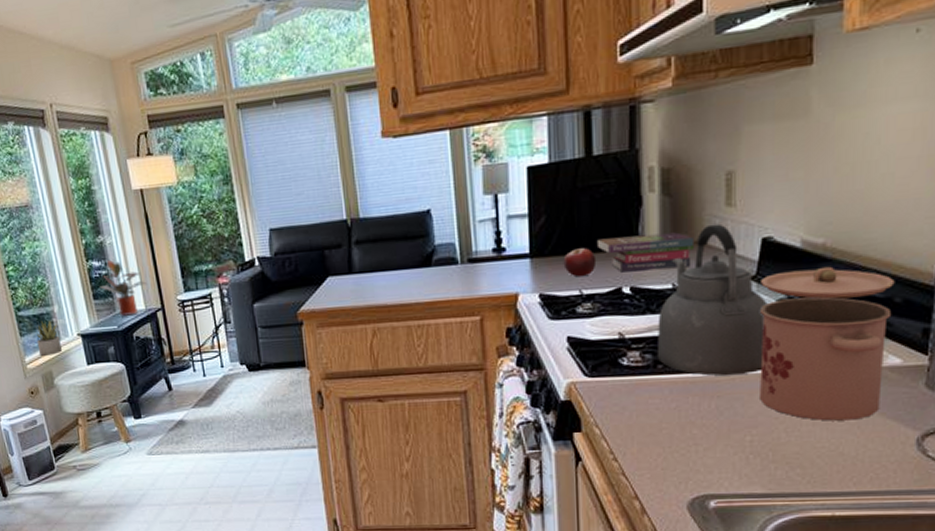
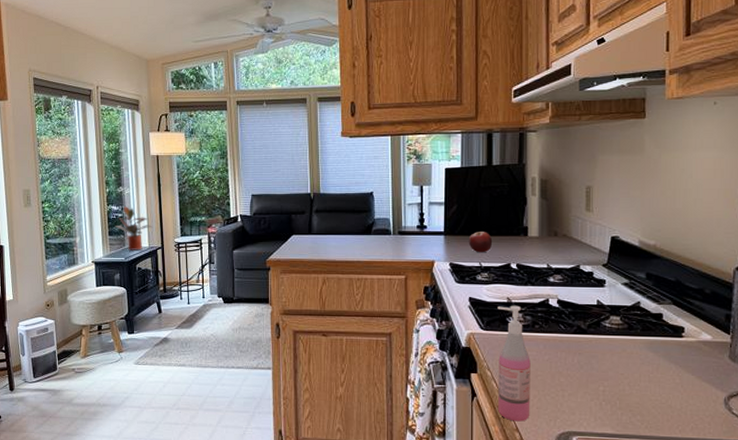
succulent plant: present [36,320,63,357] -> none [58,248,78,277]
books: present [596,232,695,273] -> none [493,226,564,253]
soap dispenser: none [606,341,653,488] -> present [497,305,531,422]
kettle: present [656,223,768,377] -> none [535,223,616,339]
cooking pot: present [760,266,895,421] -> none [610,262,705,380]

